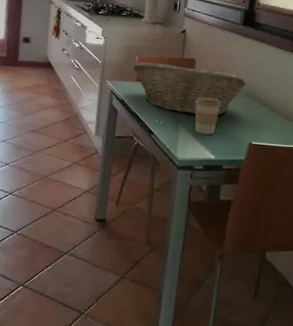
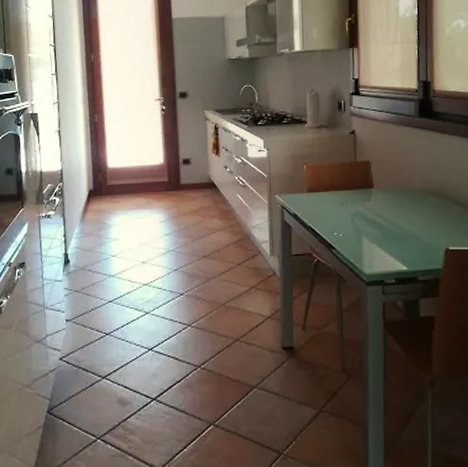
fruit basket: present [133,62,246,116] -> none [302,167,432,222]
coffee cup: present [195,97,221,135] -> none [376,201,406,243]

